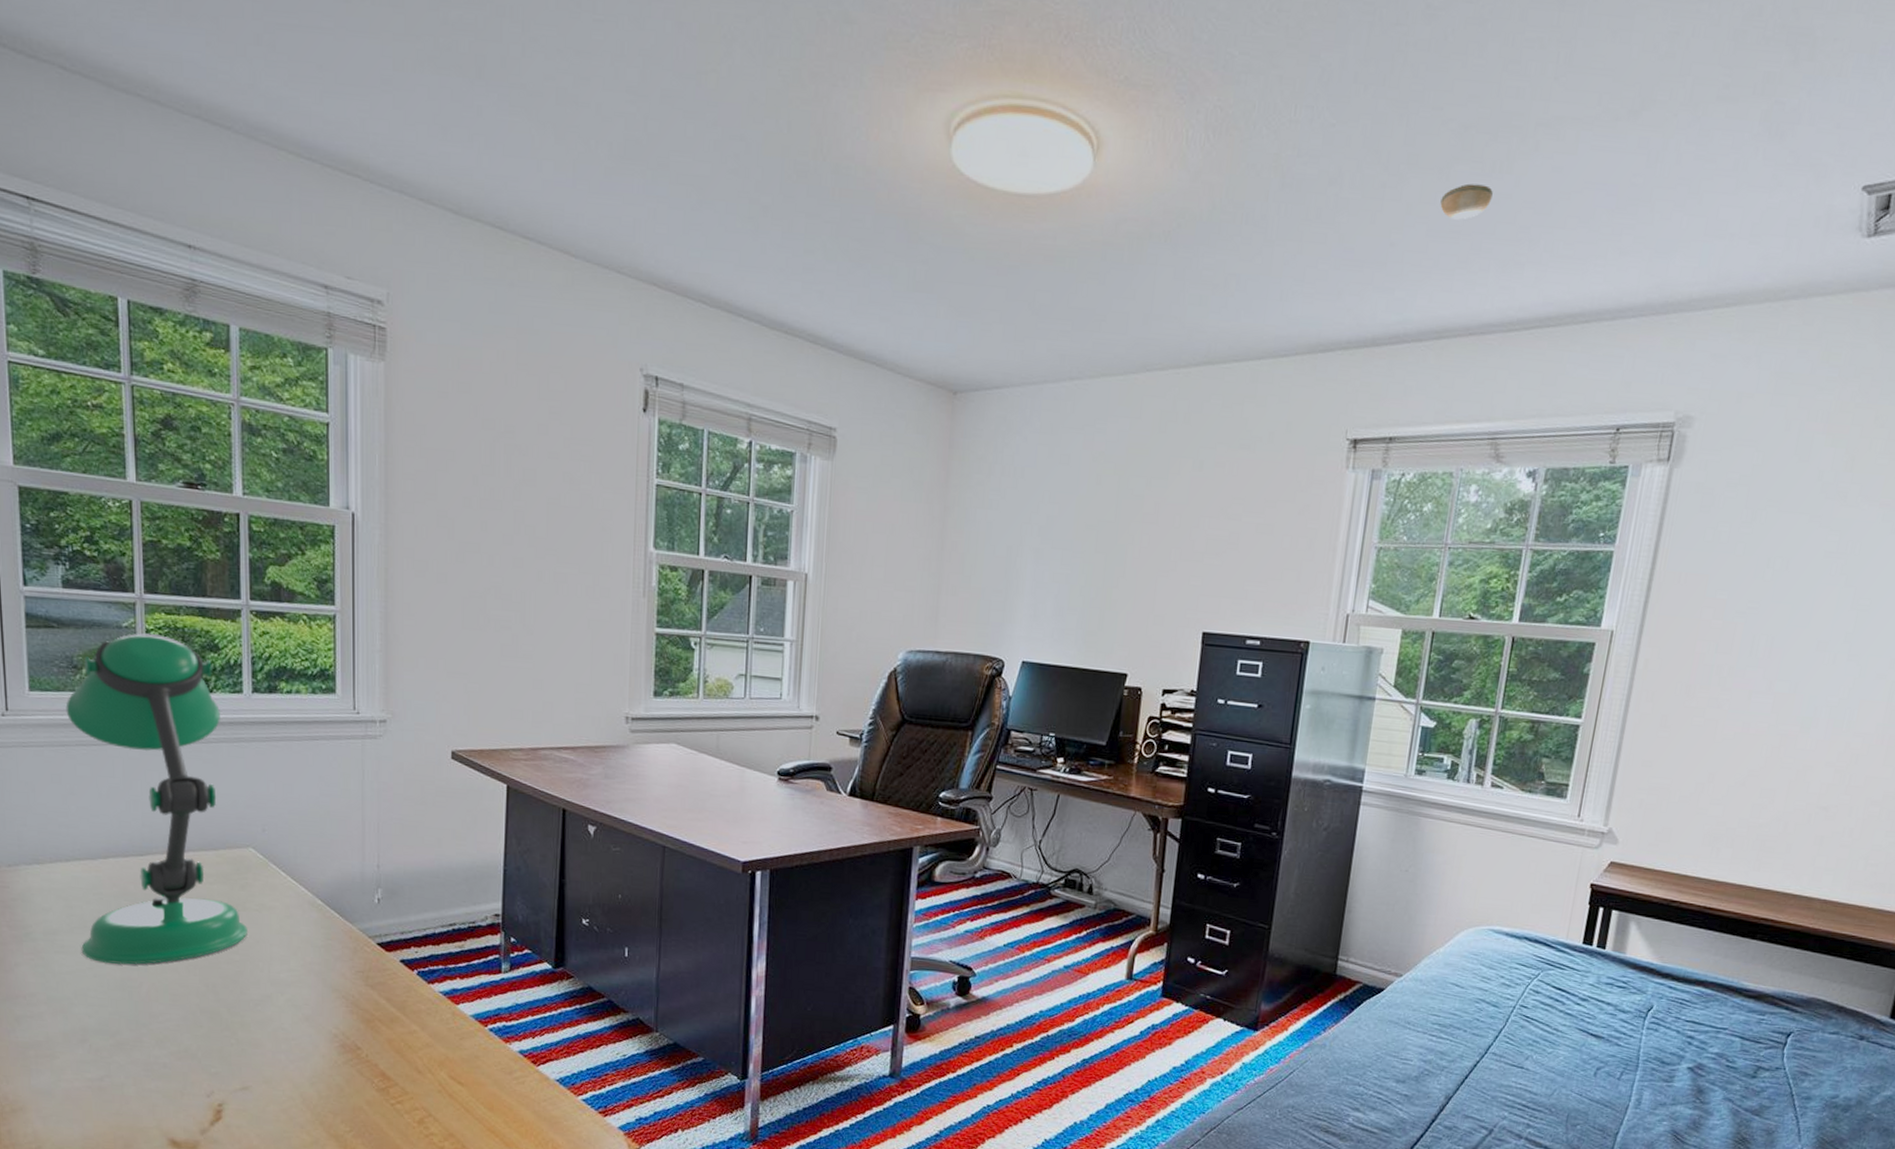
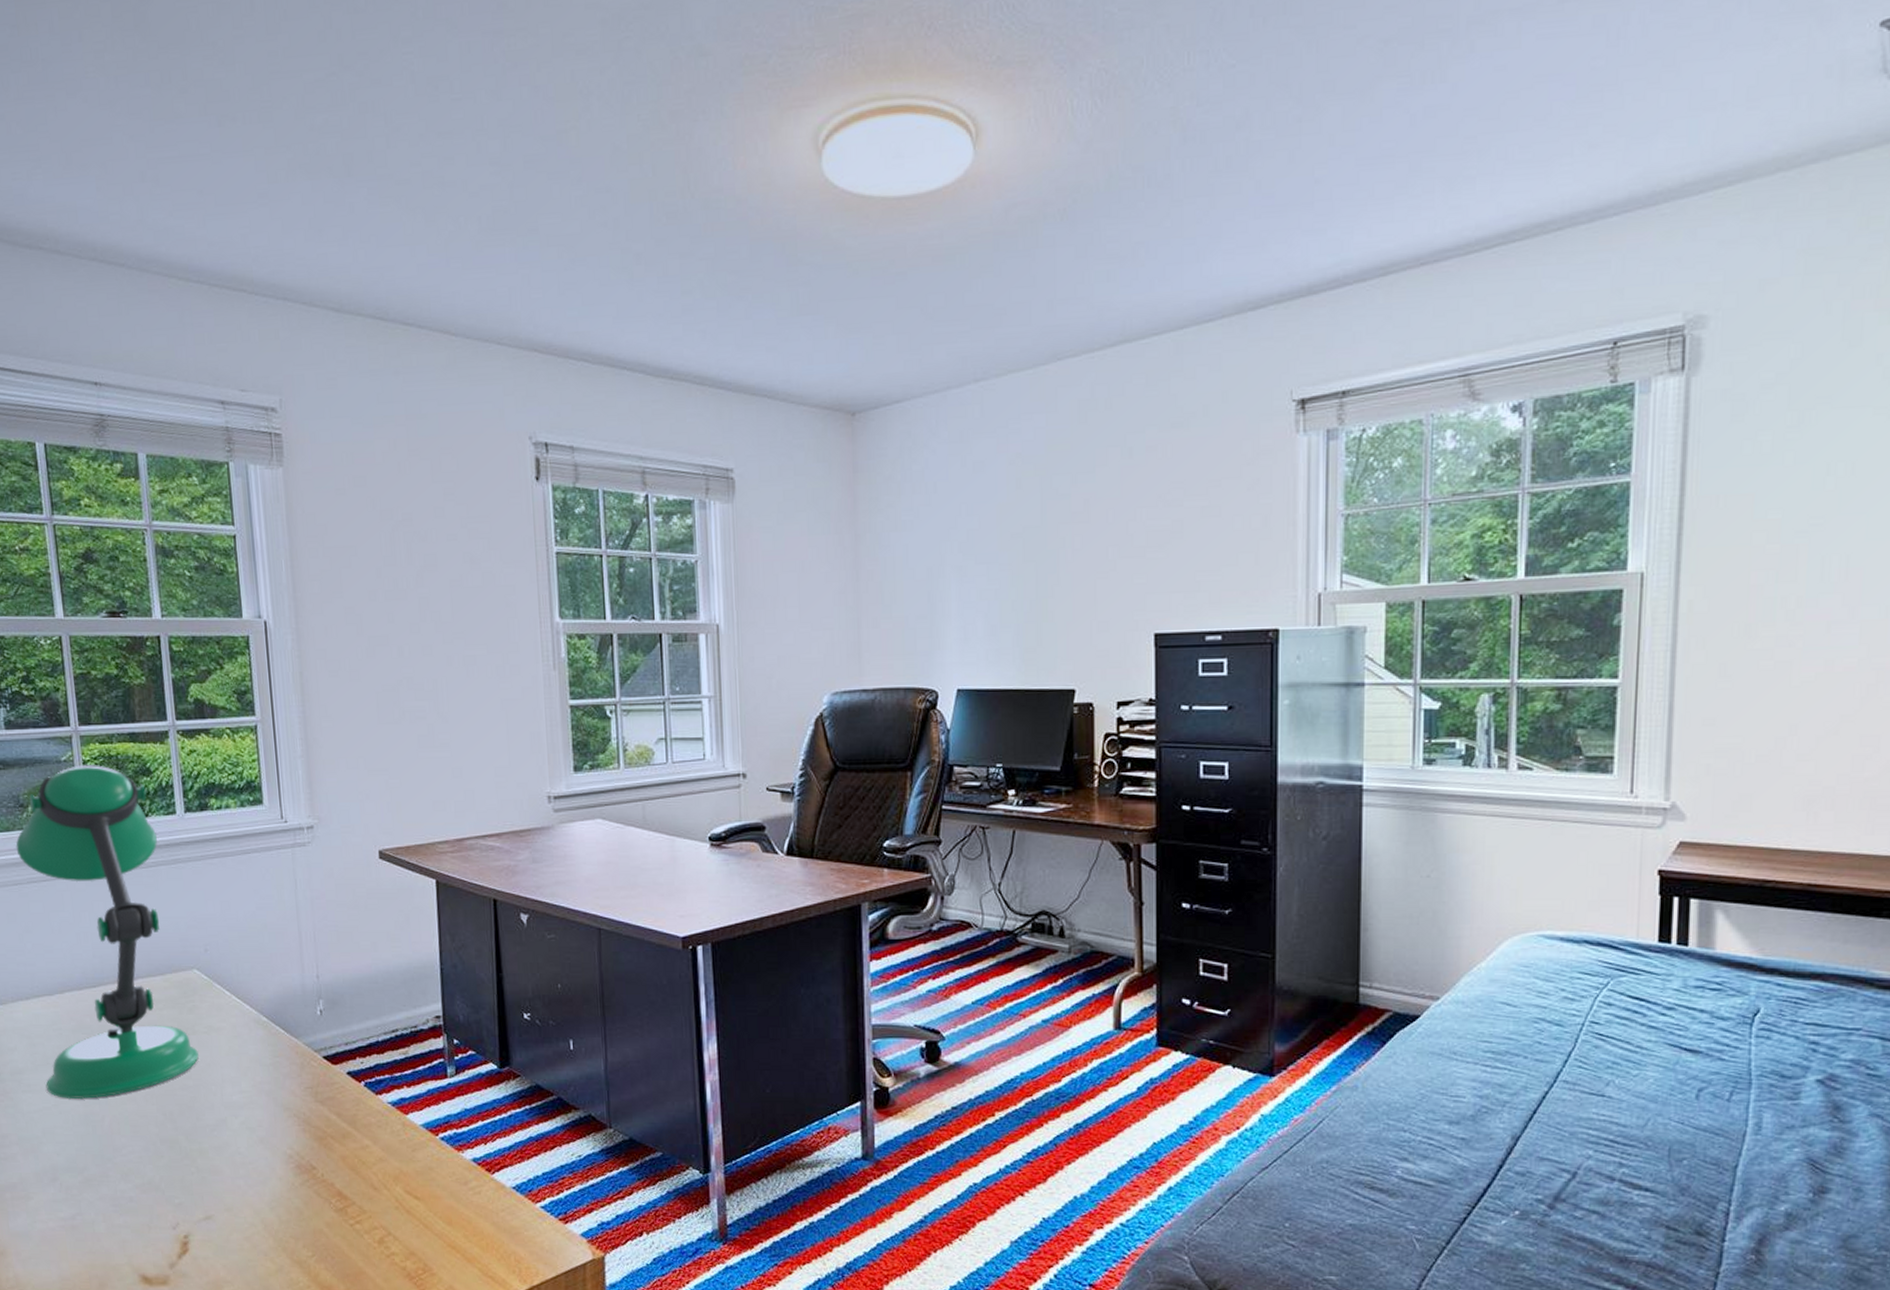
smoke detector: present [1440,183,1493,220] -> none [1367,99,1427,143]

